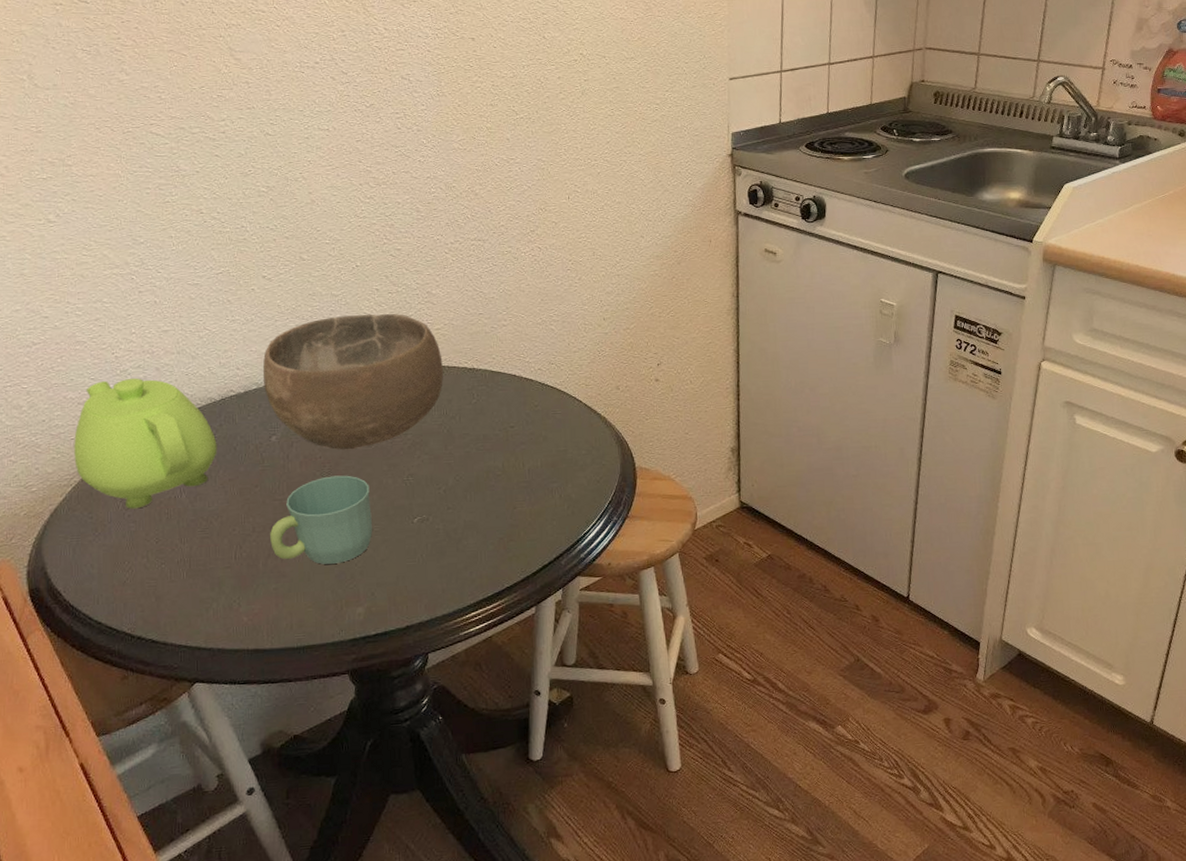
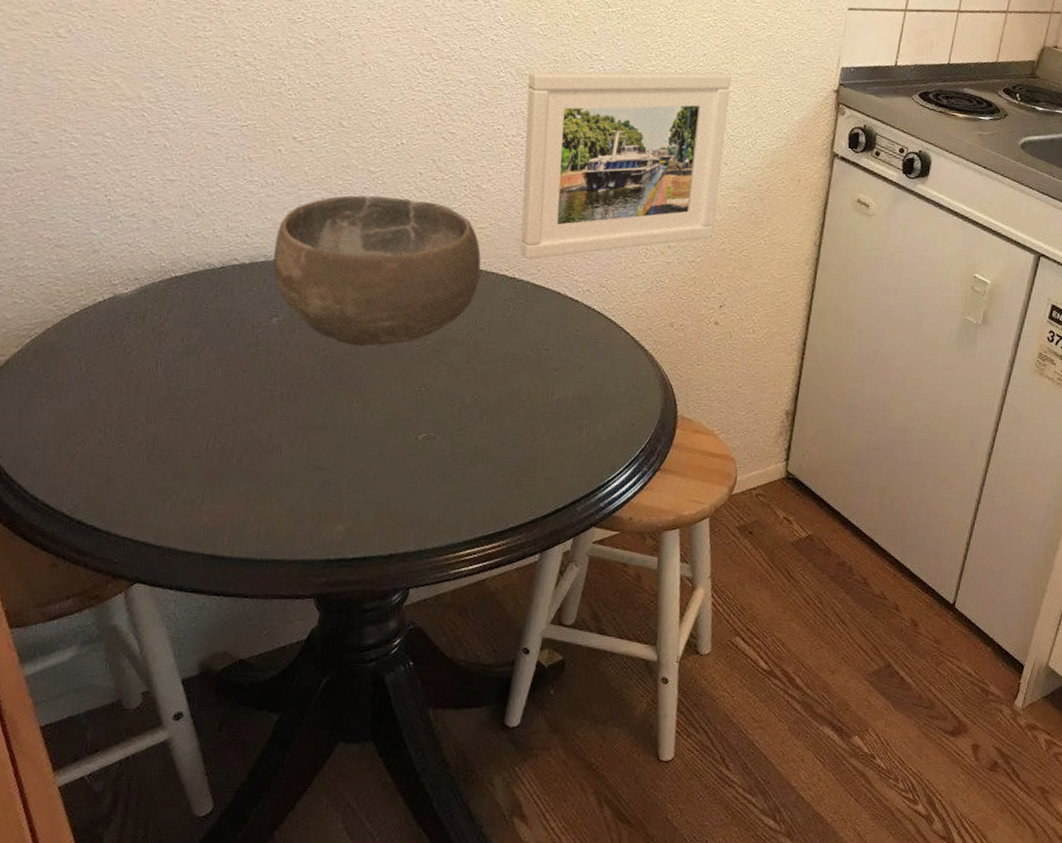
teapot: present [74,377,217,509] -> none [39,225,209,375]
mug: present [270,475,372,564] -> none [250,372,375,472]
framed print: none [456,155,641,351] -> present [520,71,731,260]

